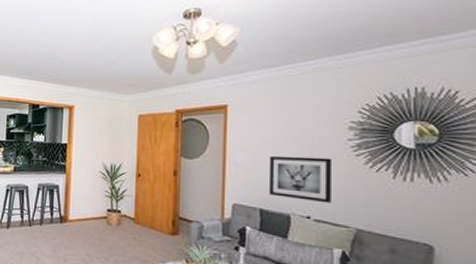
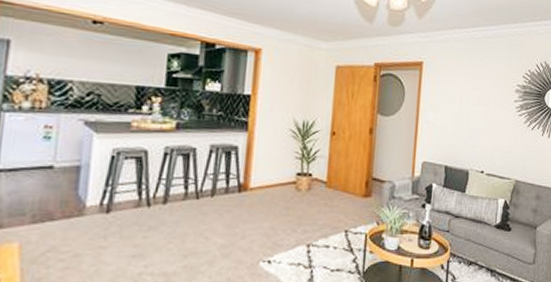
wall art: present [270,155,331,204] -> none [454,114,502,159]

